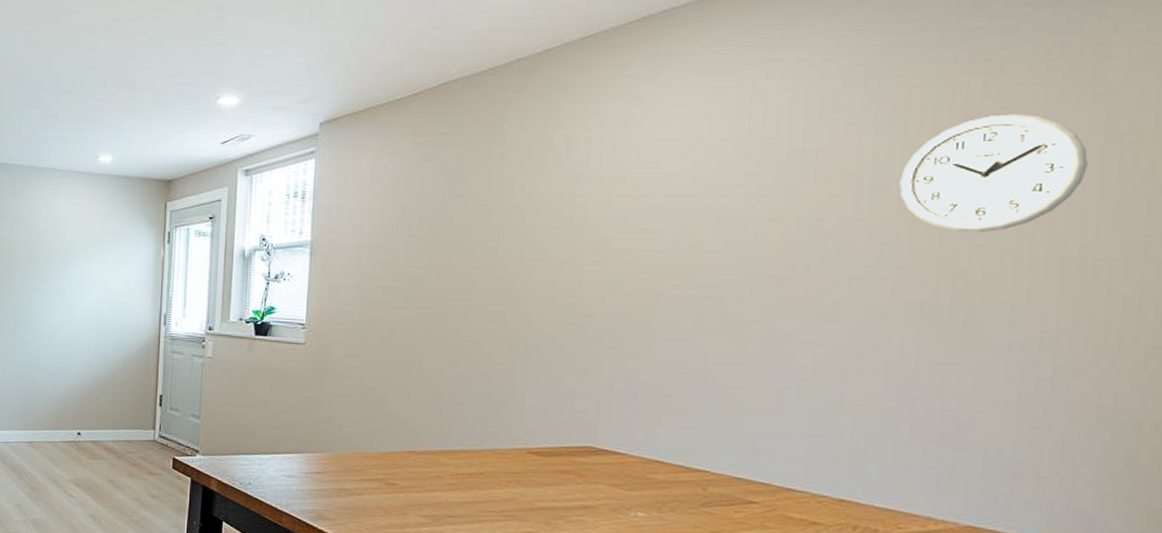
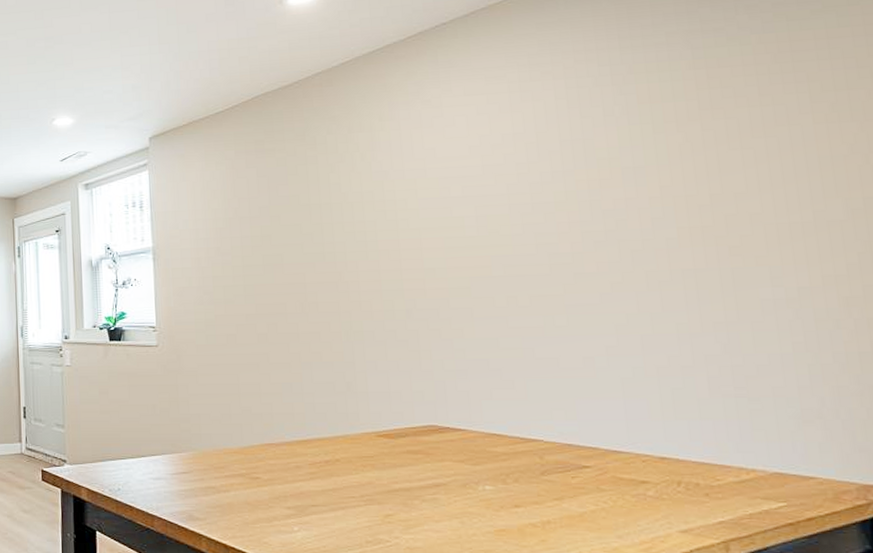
wall clock: present [899,113,1088,233] -> none [656,100,805,205]

